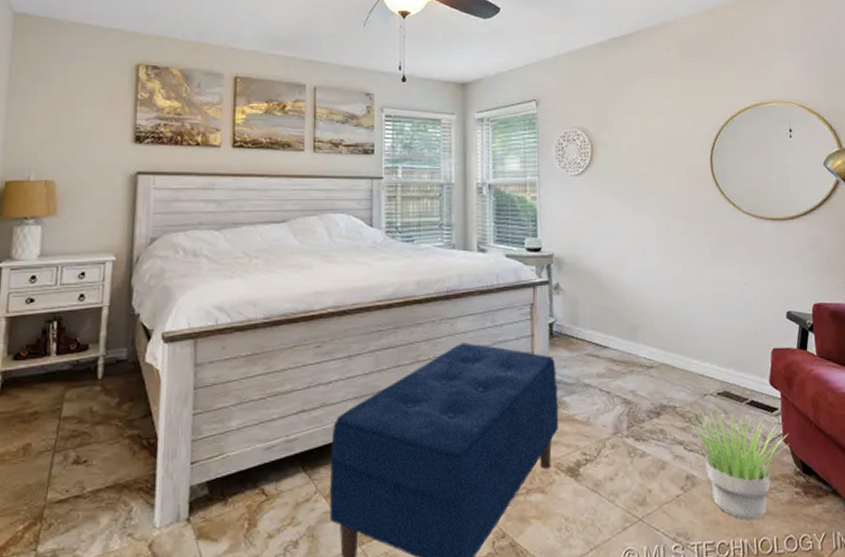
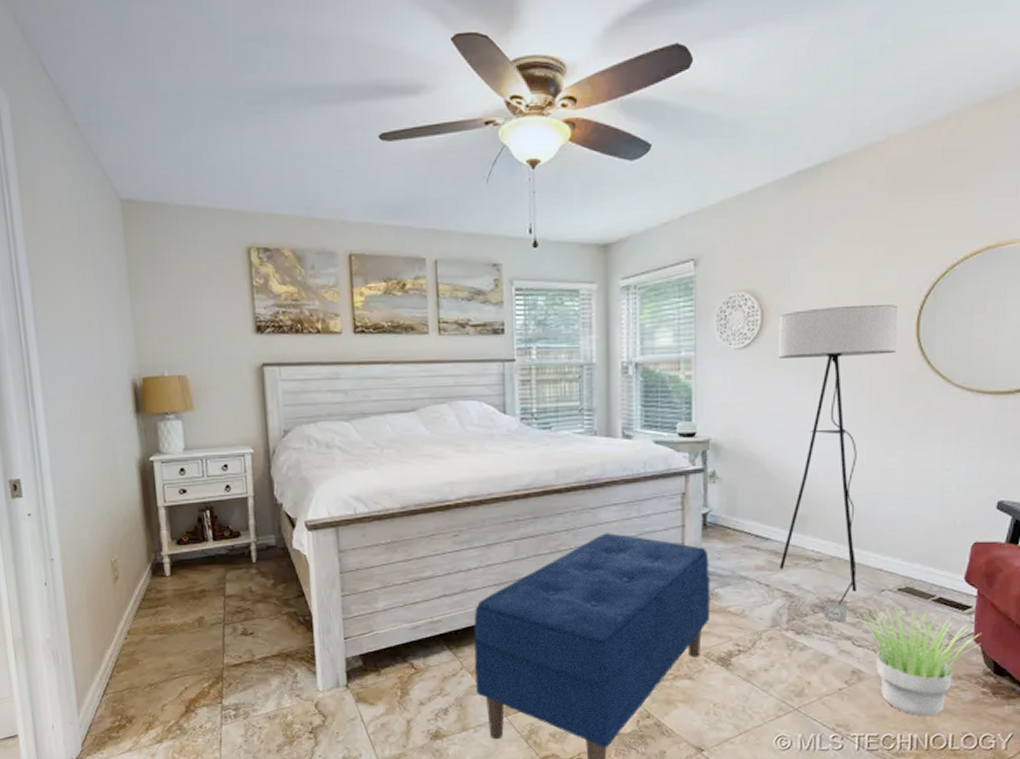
floor lamp: none [605,144,697,428] -> present [779,304,897,623]

